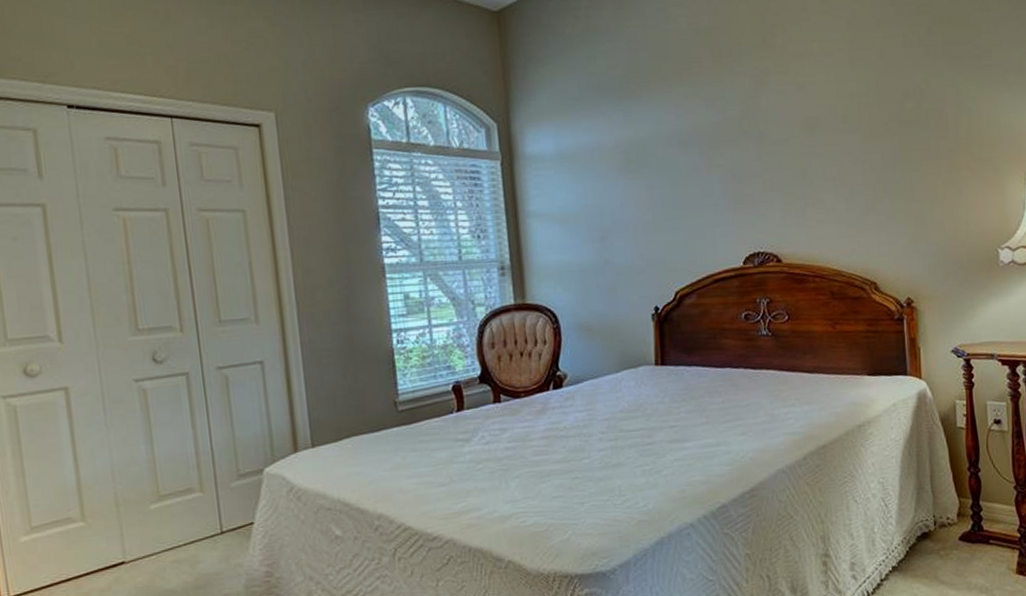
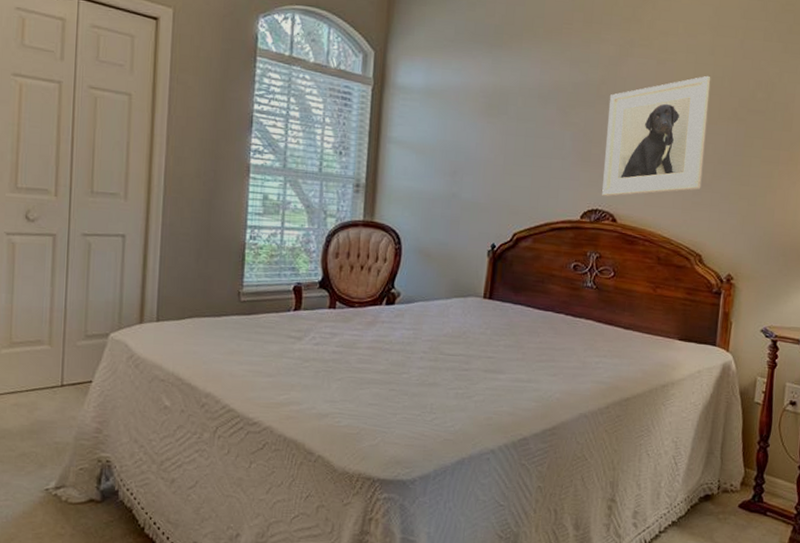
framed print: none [753,93,864,237] -> present [602,75,711,196]

